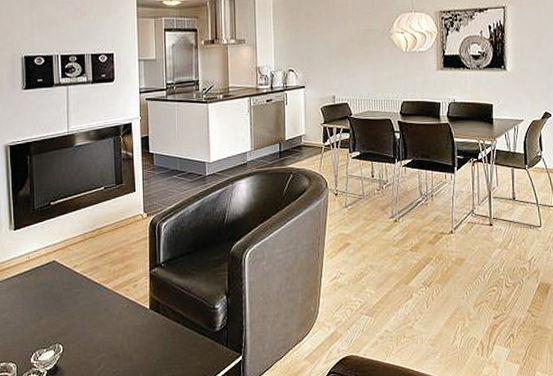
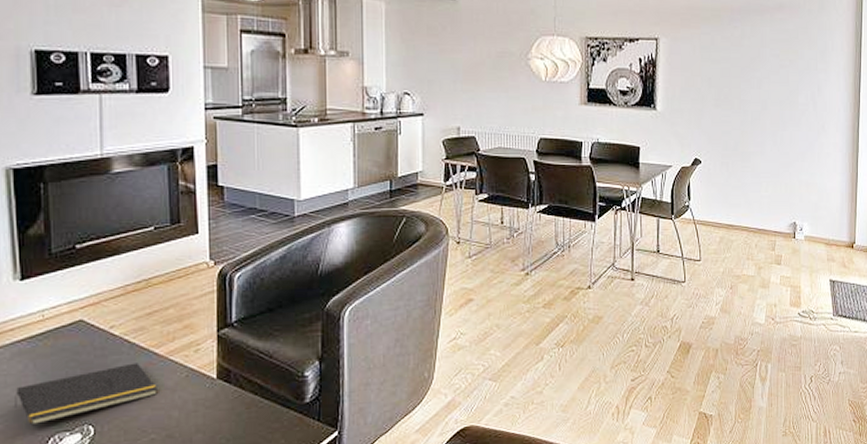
notepad: none [10,295,107,343] -> present [15,363,157,426]

